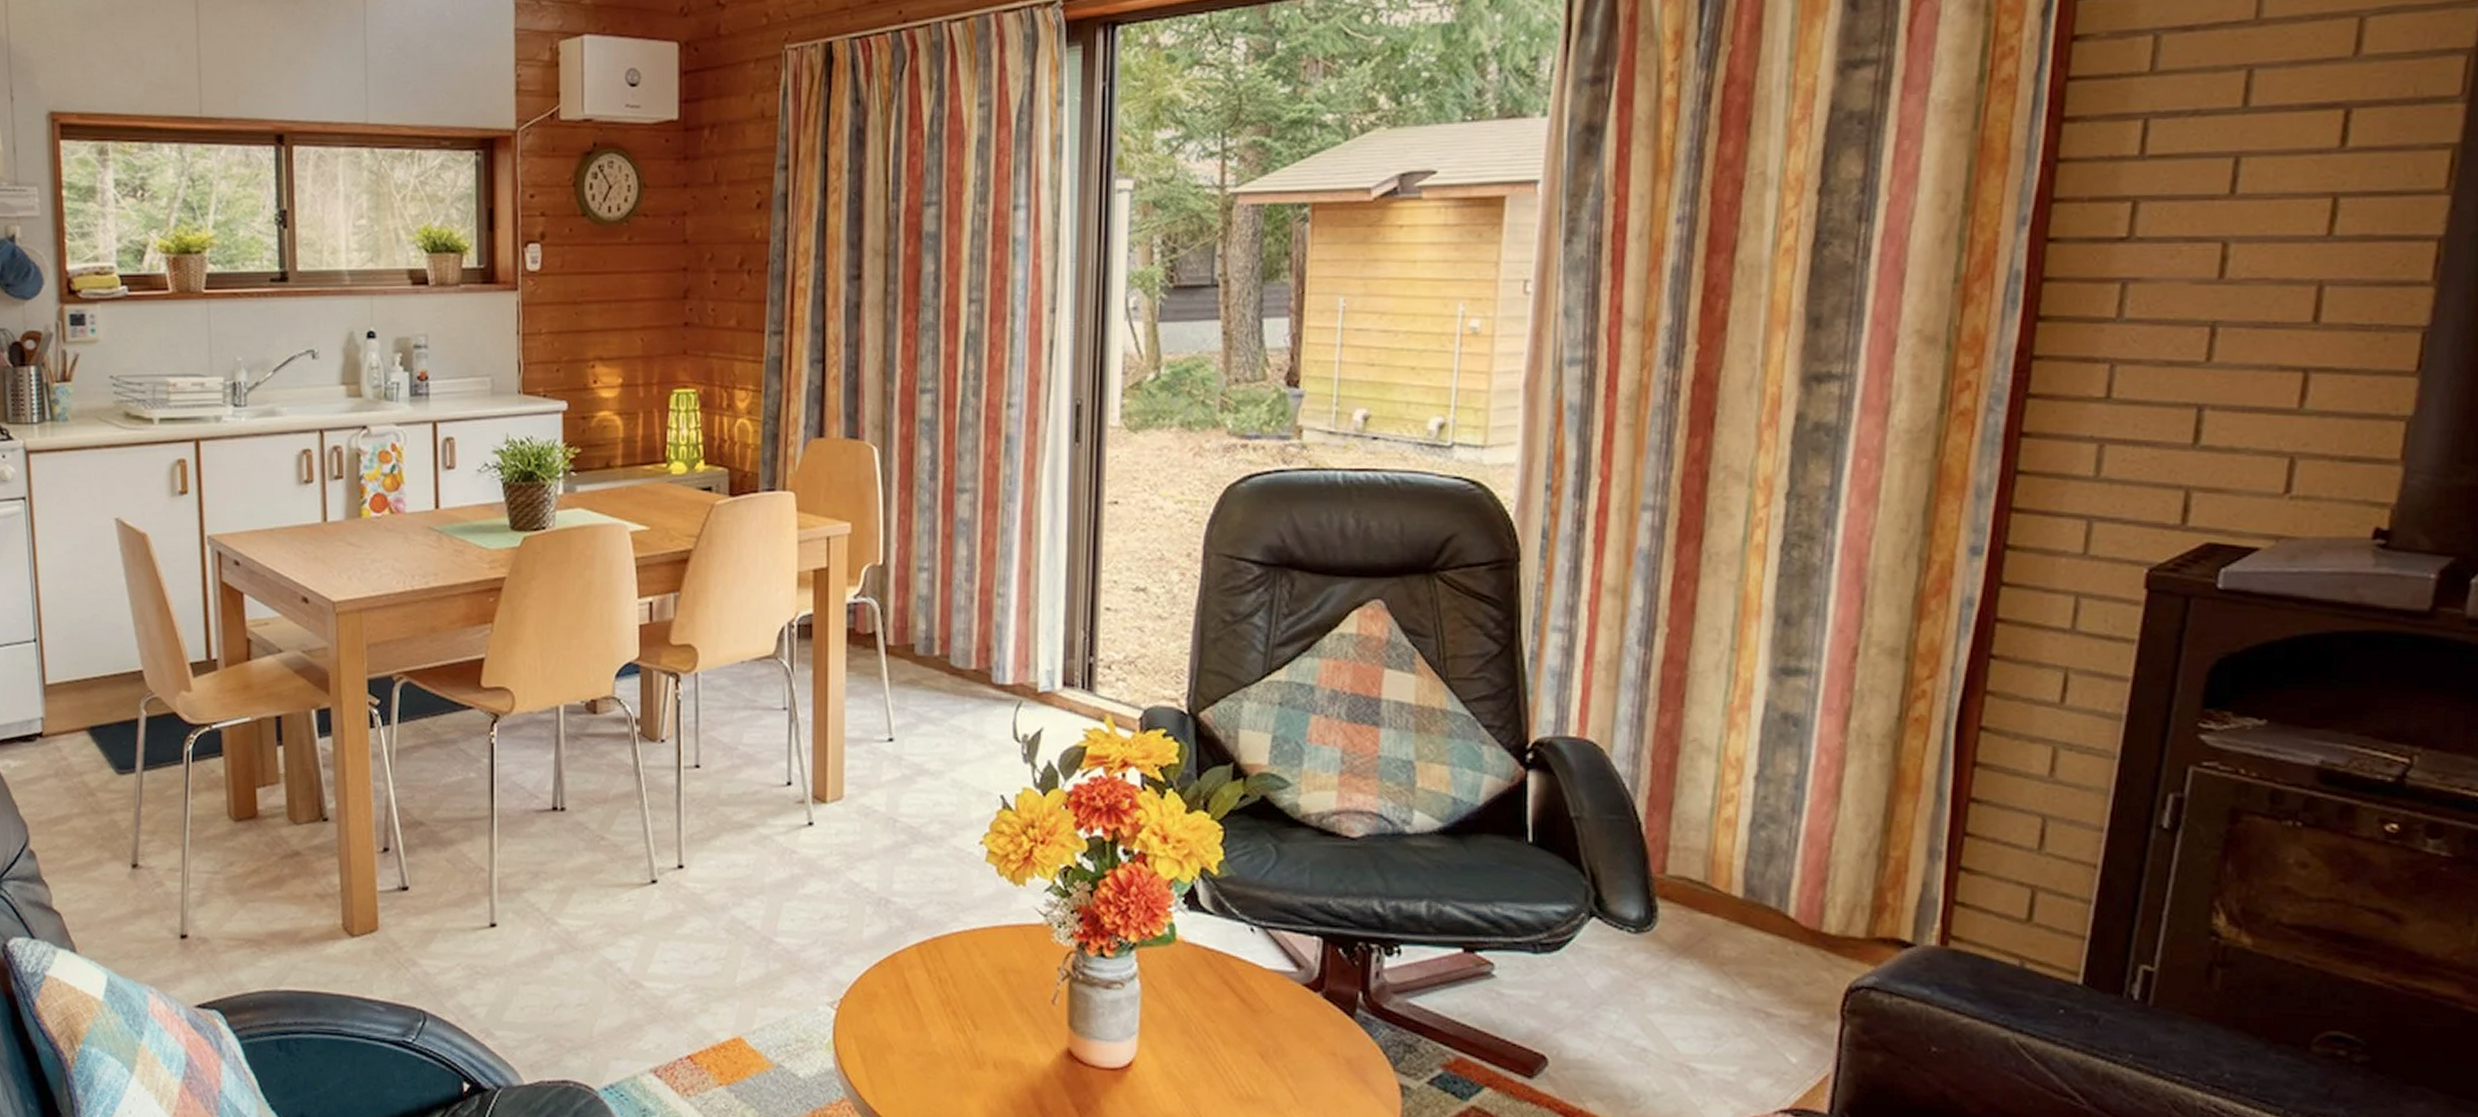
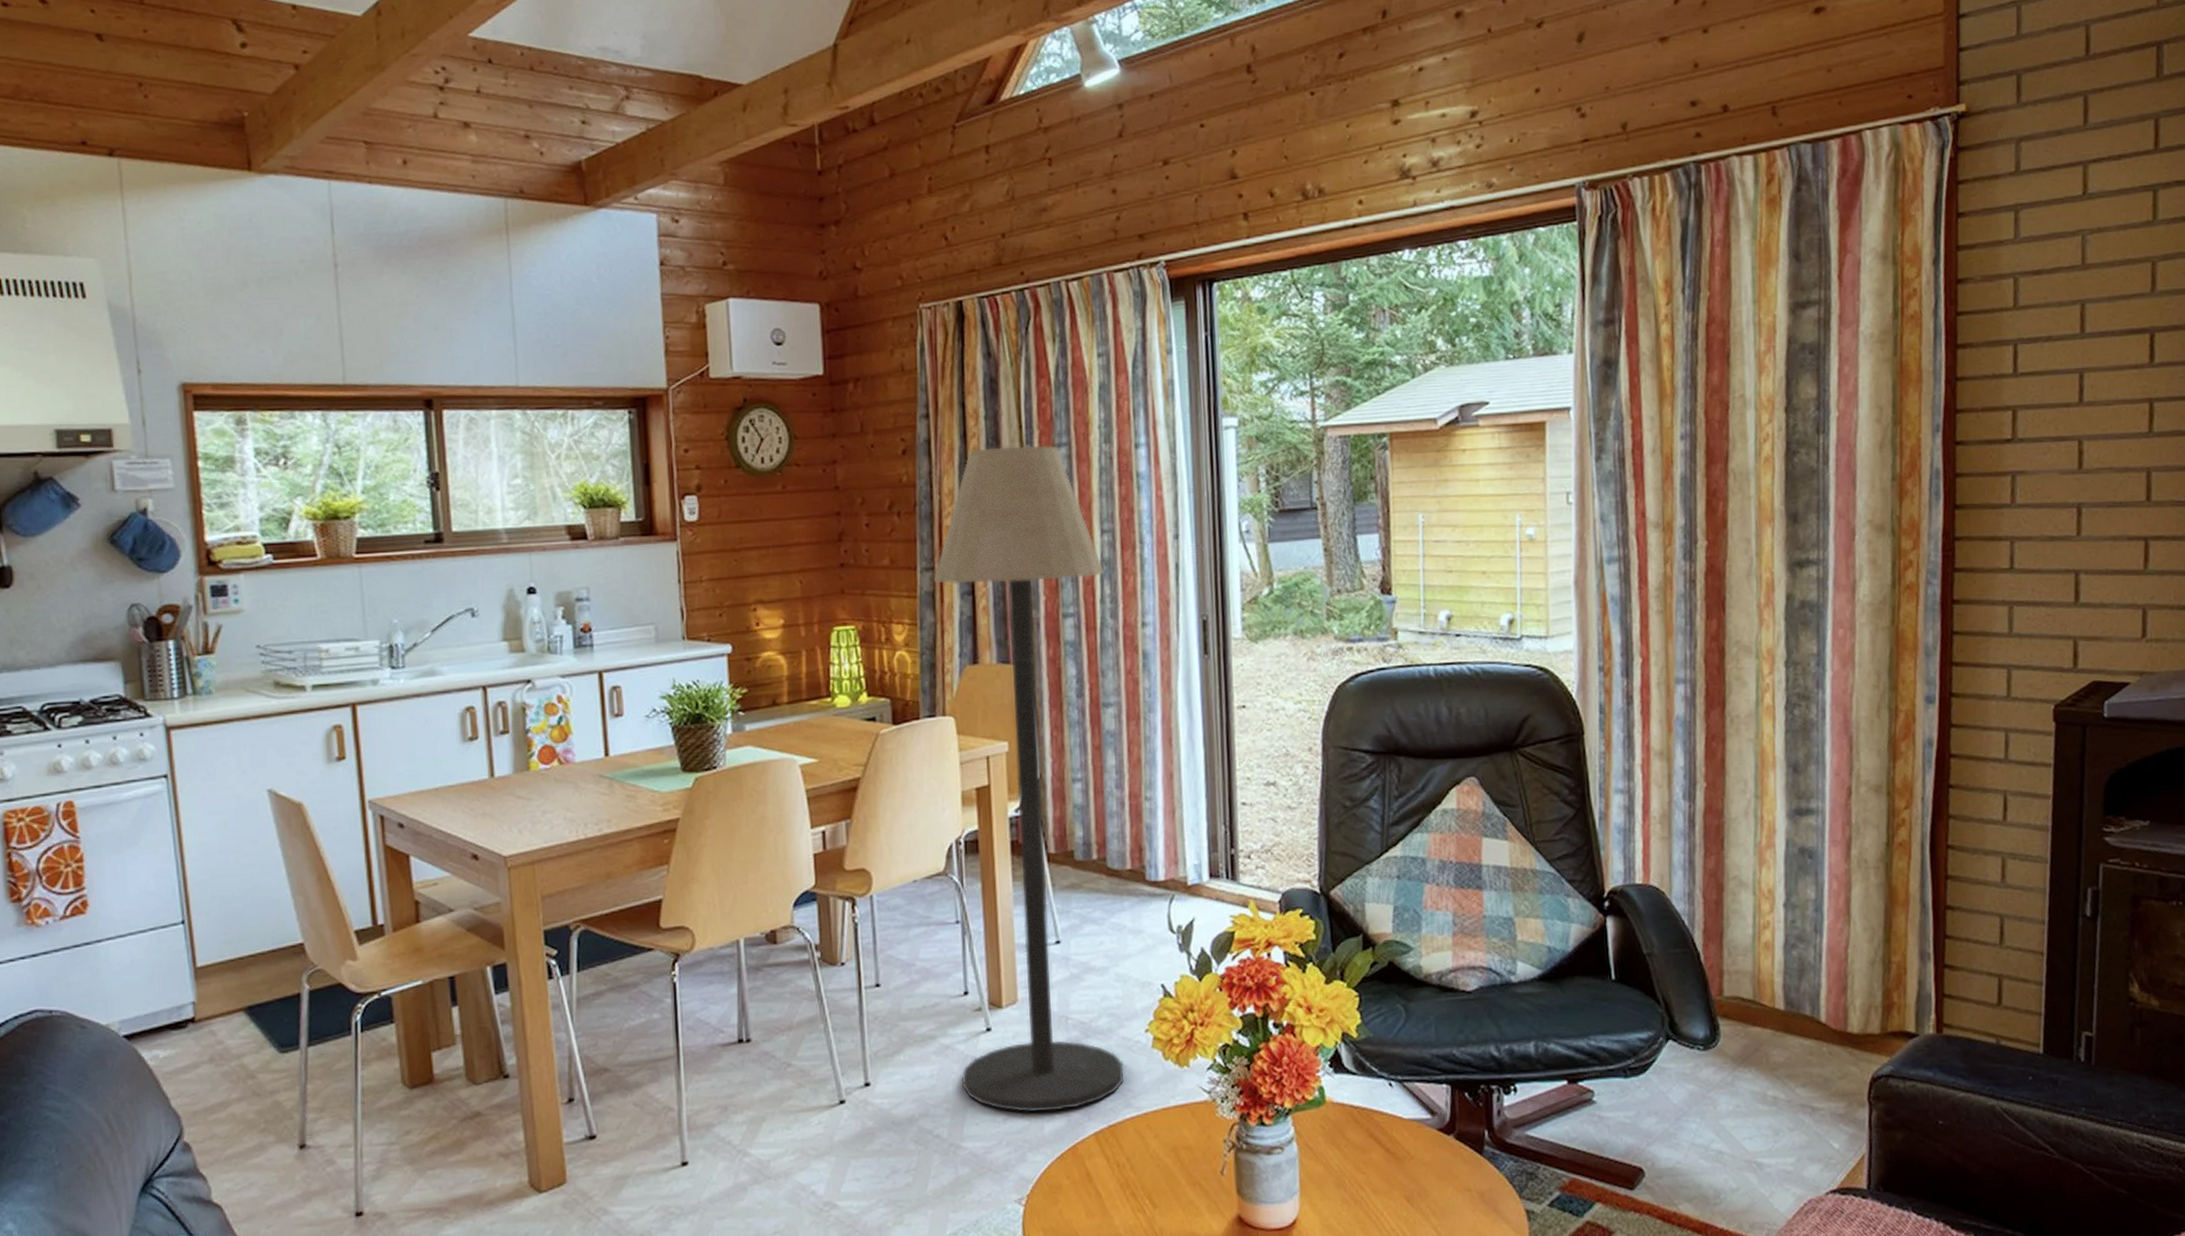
floor lamp: none [778,203,970,916] -> present [933,445,1124,1113]

